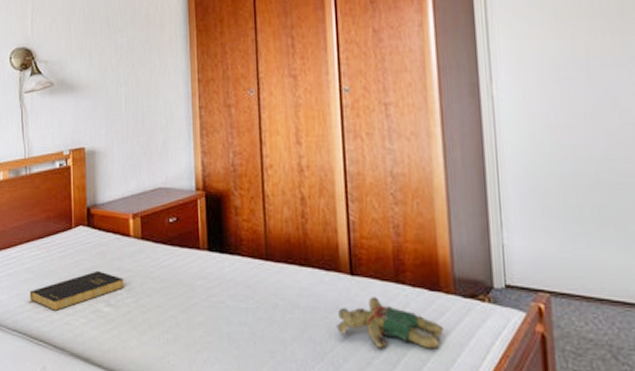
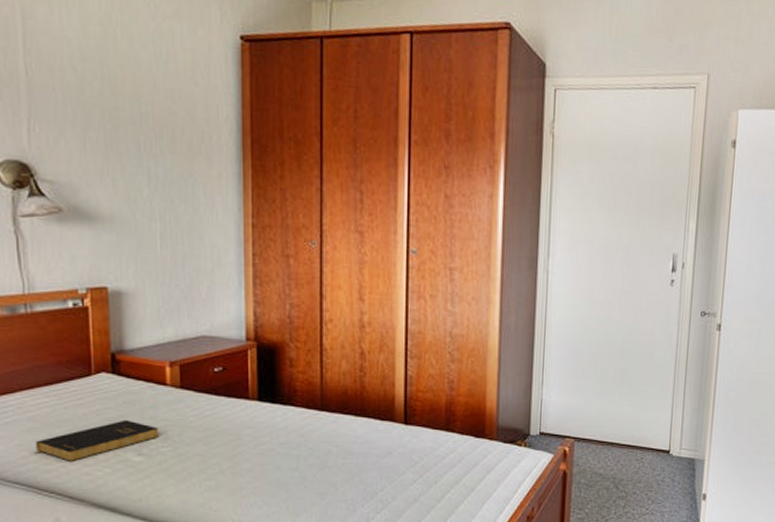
teddy bear: present [336,297,444,349] -> none [387,443,484,487]

